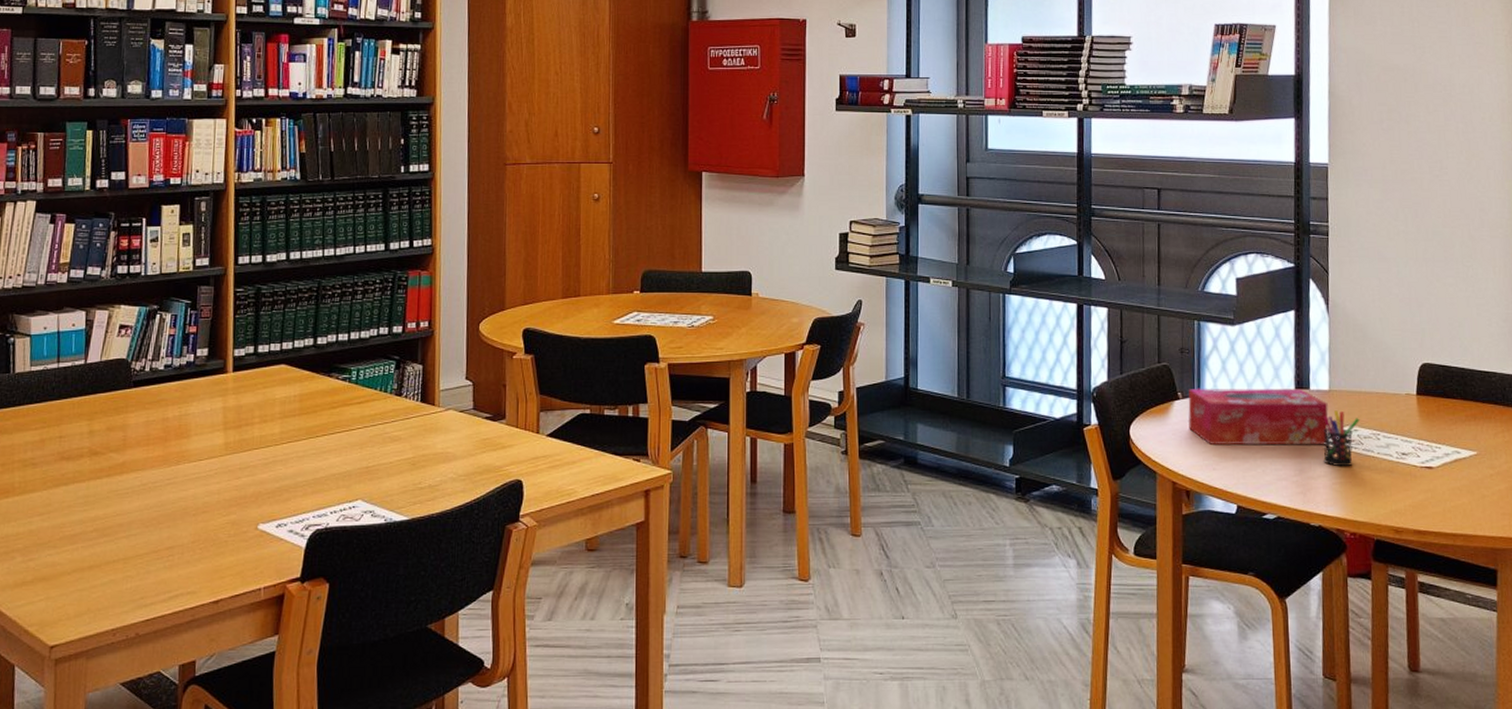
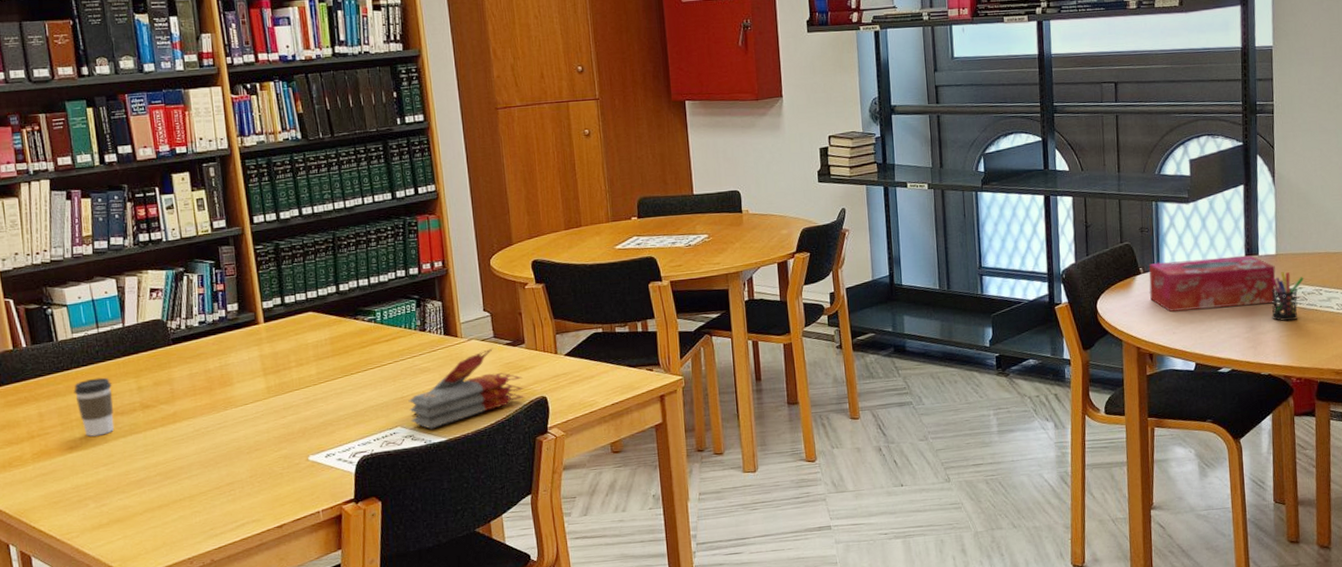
coffee cup: none [21,417,63,481] -> present [73,377,115,437]
snack packets: none [372,420,499,506] -> present [408,348,524,429]

